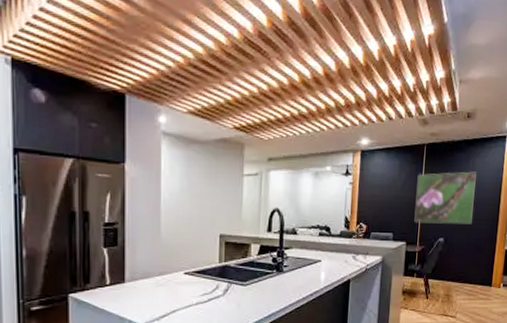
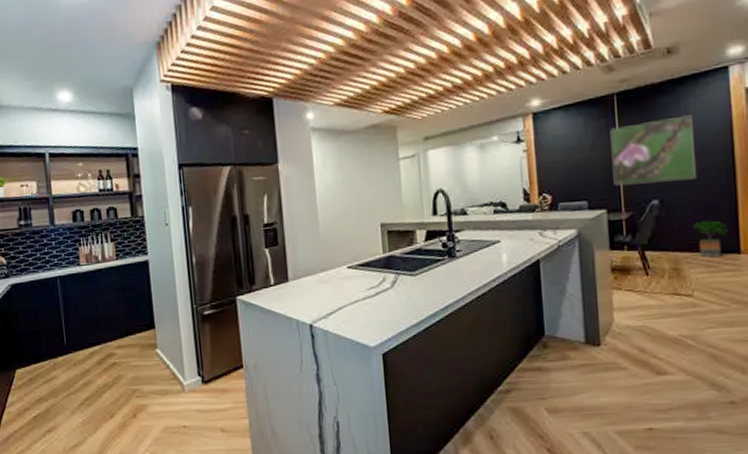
potted tree: none [463,258,487,288] -> present [692,220,729,258]

